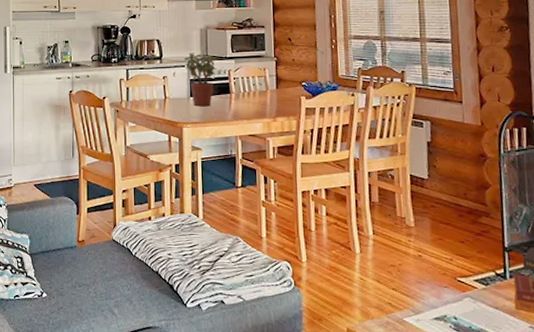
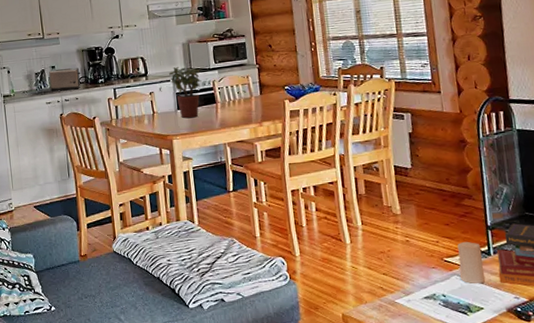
toaster: none [62,44,93,67] -> present [49,67,80,92]
candle: none [471,261,500,309] -> present [457,241,486,284]

